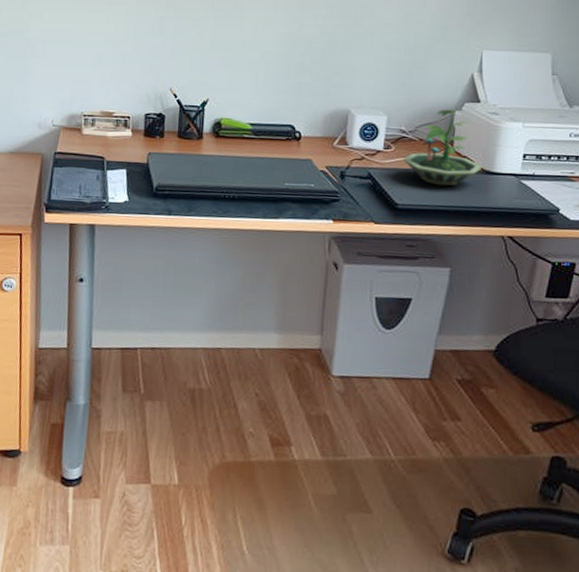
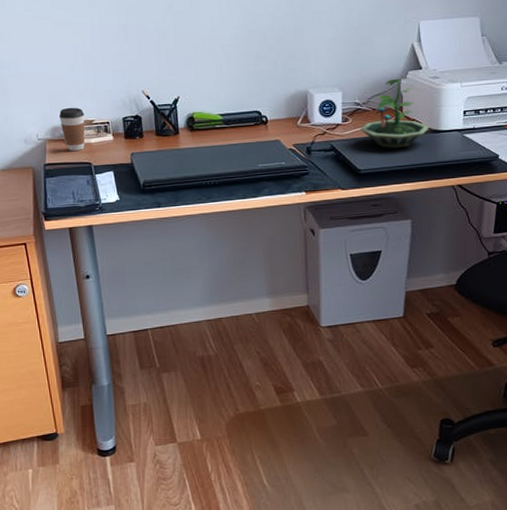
coffee cup: none [78,96,106,143] -> present [59,107,85,151]

